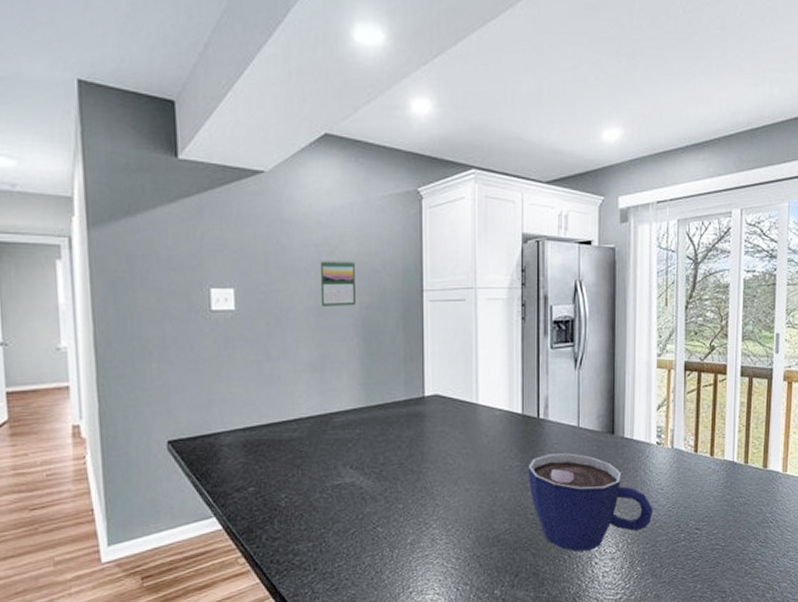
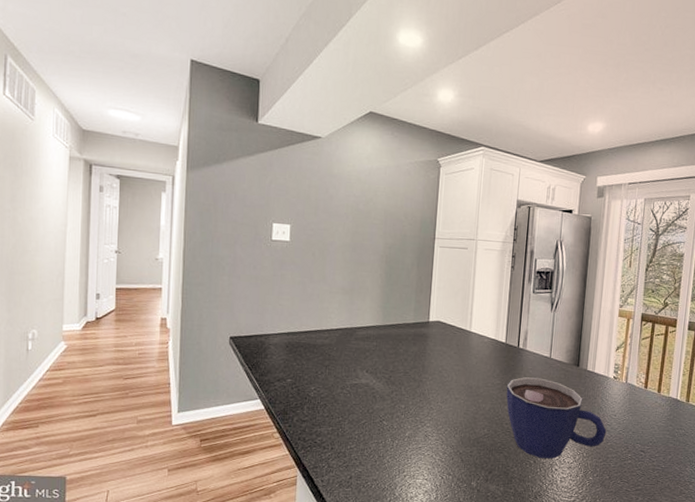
calendar: present [320,260,355,306] -> none [355,209,384,246]

